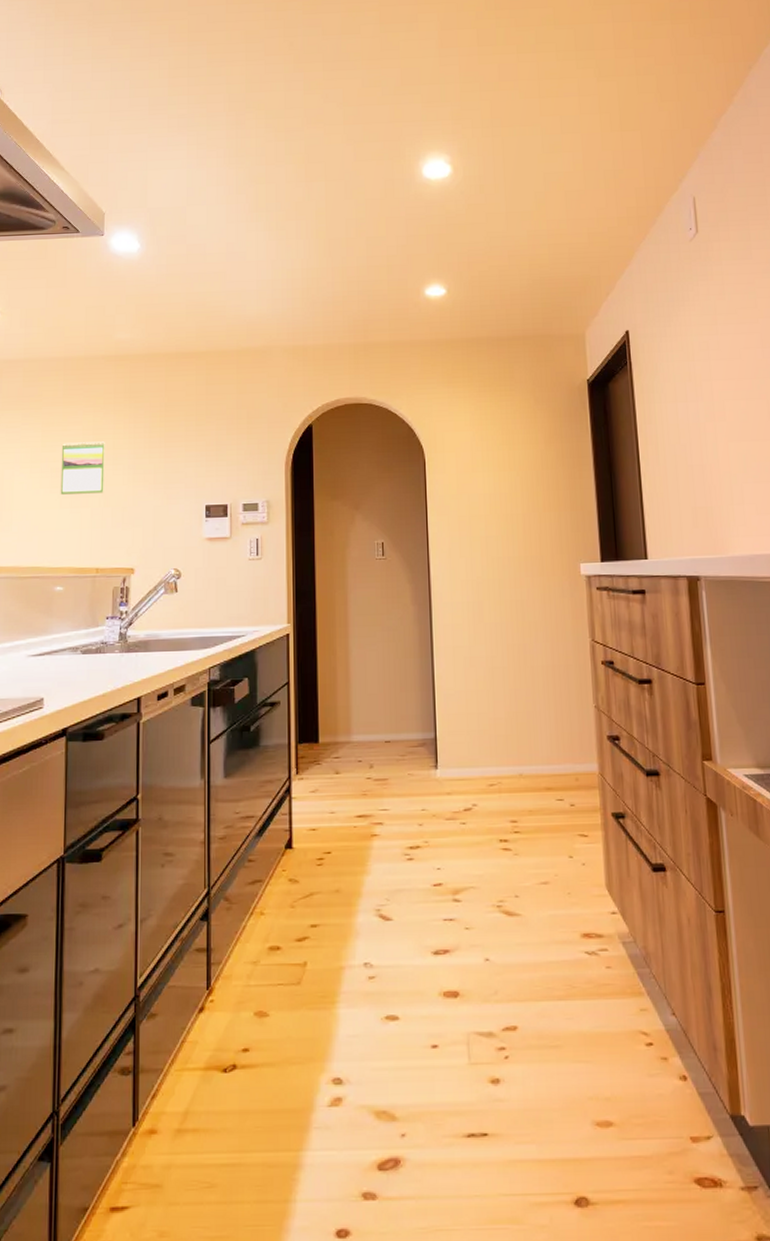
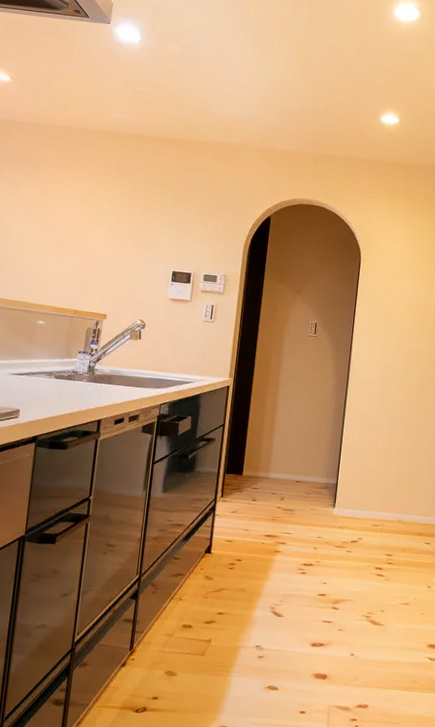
calendar: present [60,441,105,495] -> none [50,201,93,248]

